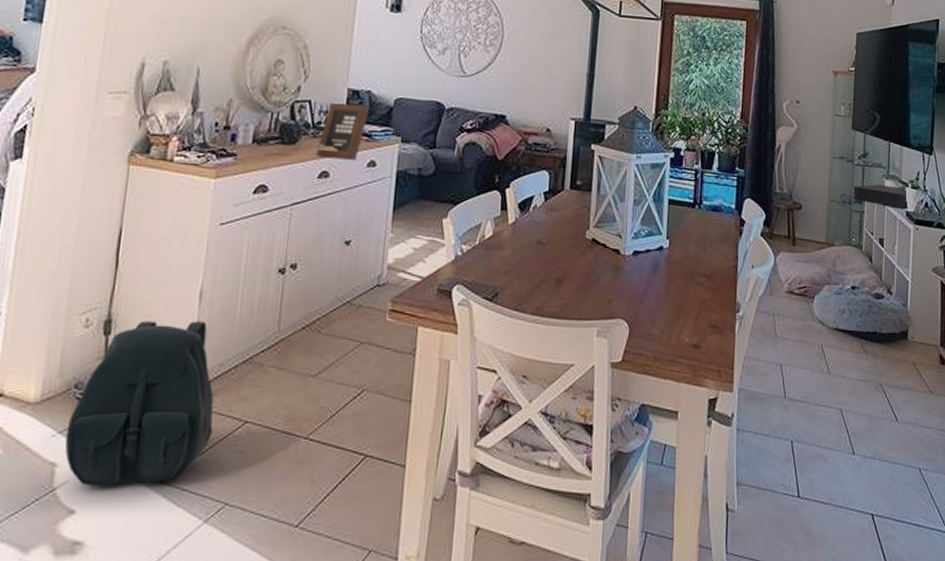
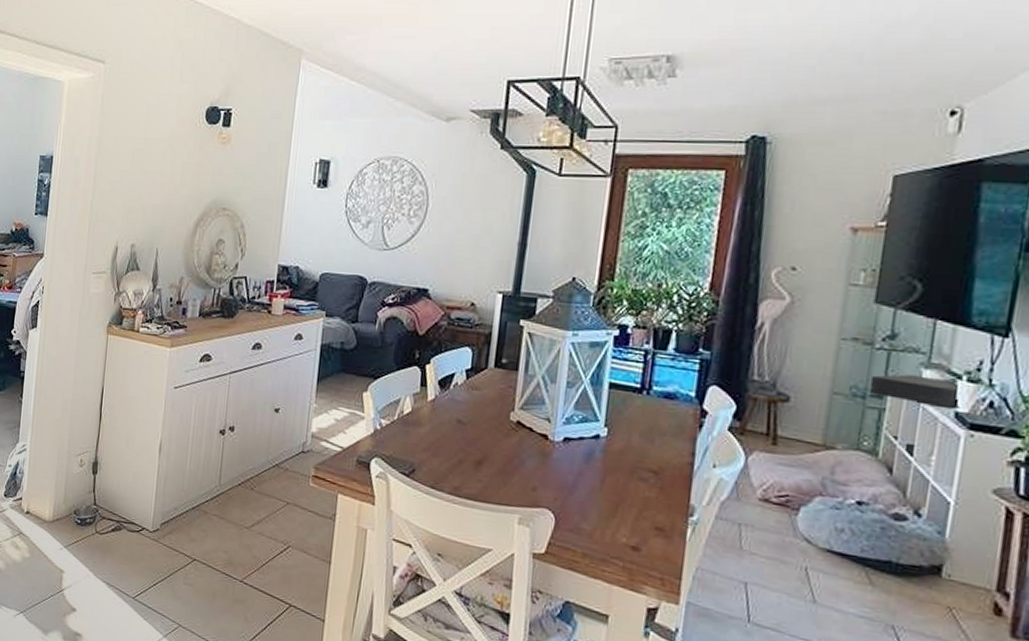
backpack: present [64,321,214,486] -> none [68,465,171,598]
picture frame: present [315,102,371,160] -> none [250,278,298,333]

